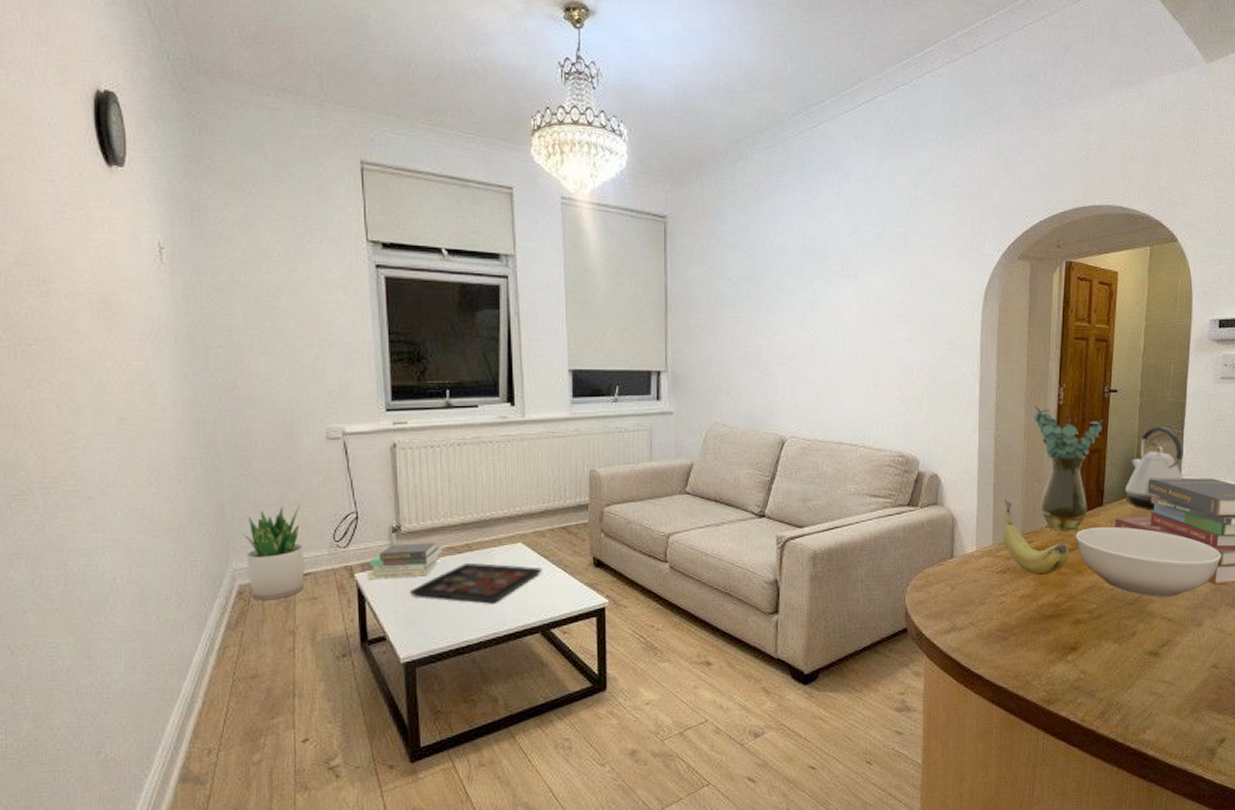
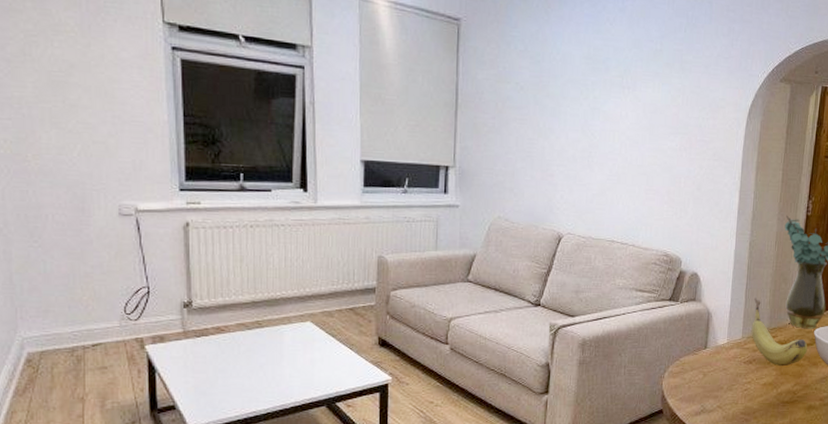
planter: present [243,504,305,600] -> none [32,277,95,368]
books: present [367,543,442,580] -> none [157,318,232,352]
decorative tray: present [409,562,542,604] -> none [199,338,329,377]

